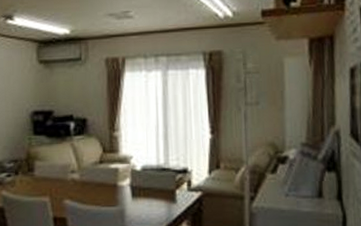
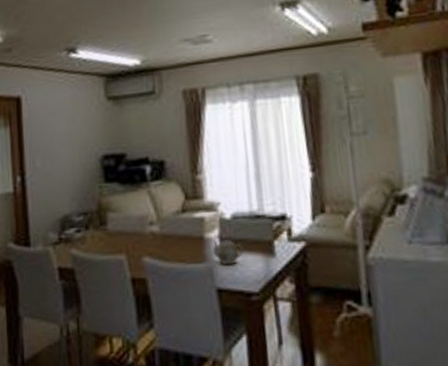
teapot: none [124,187,150,209] -> present [212,239,243,266]

